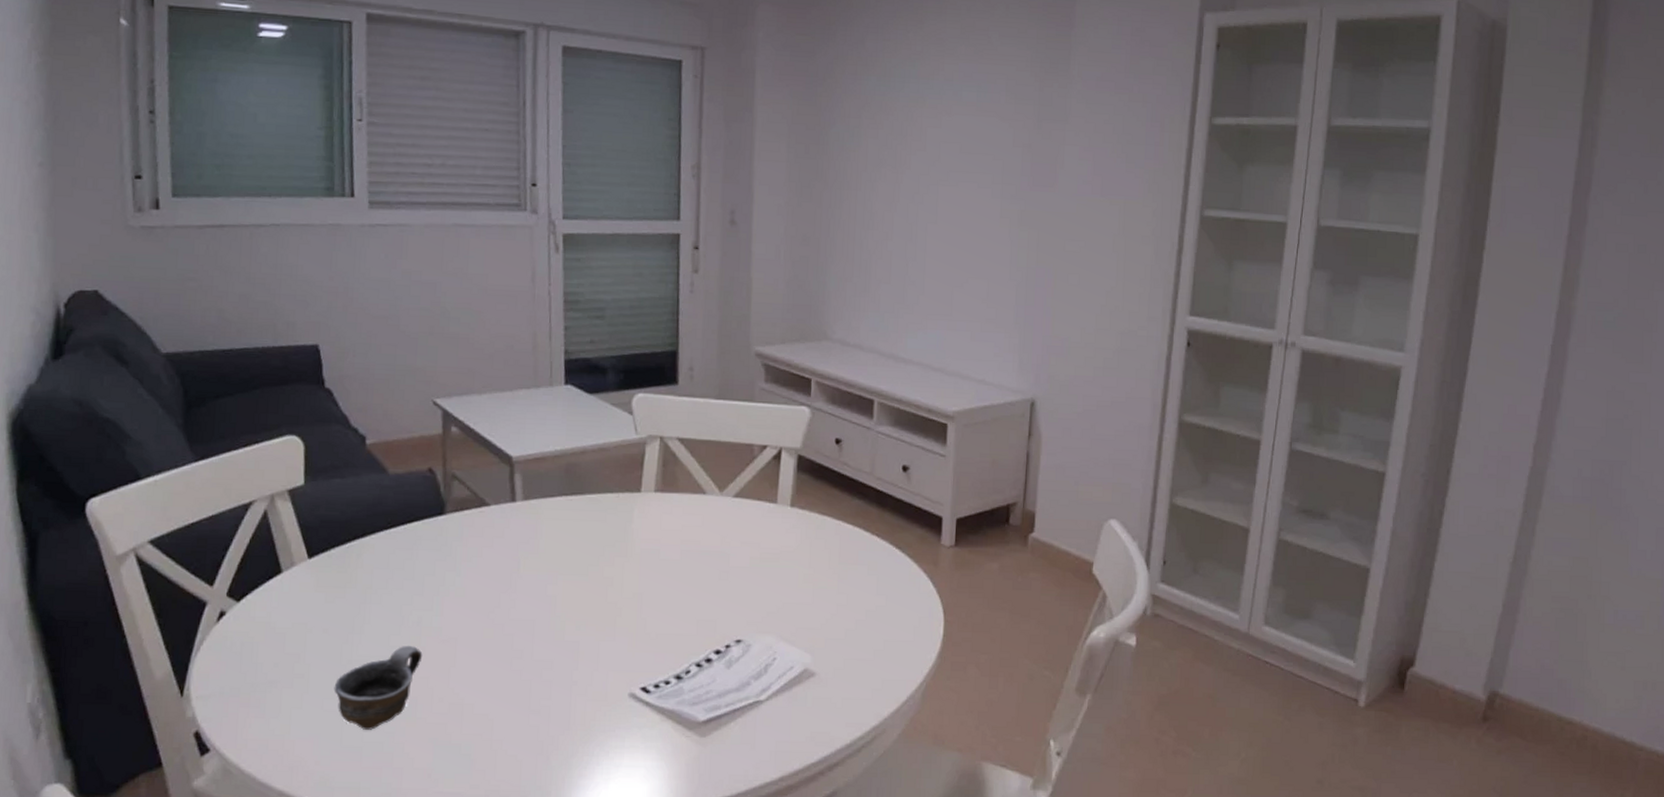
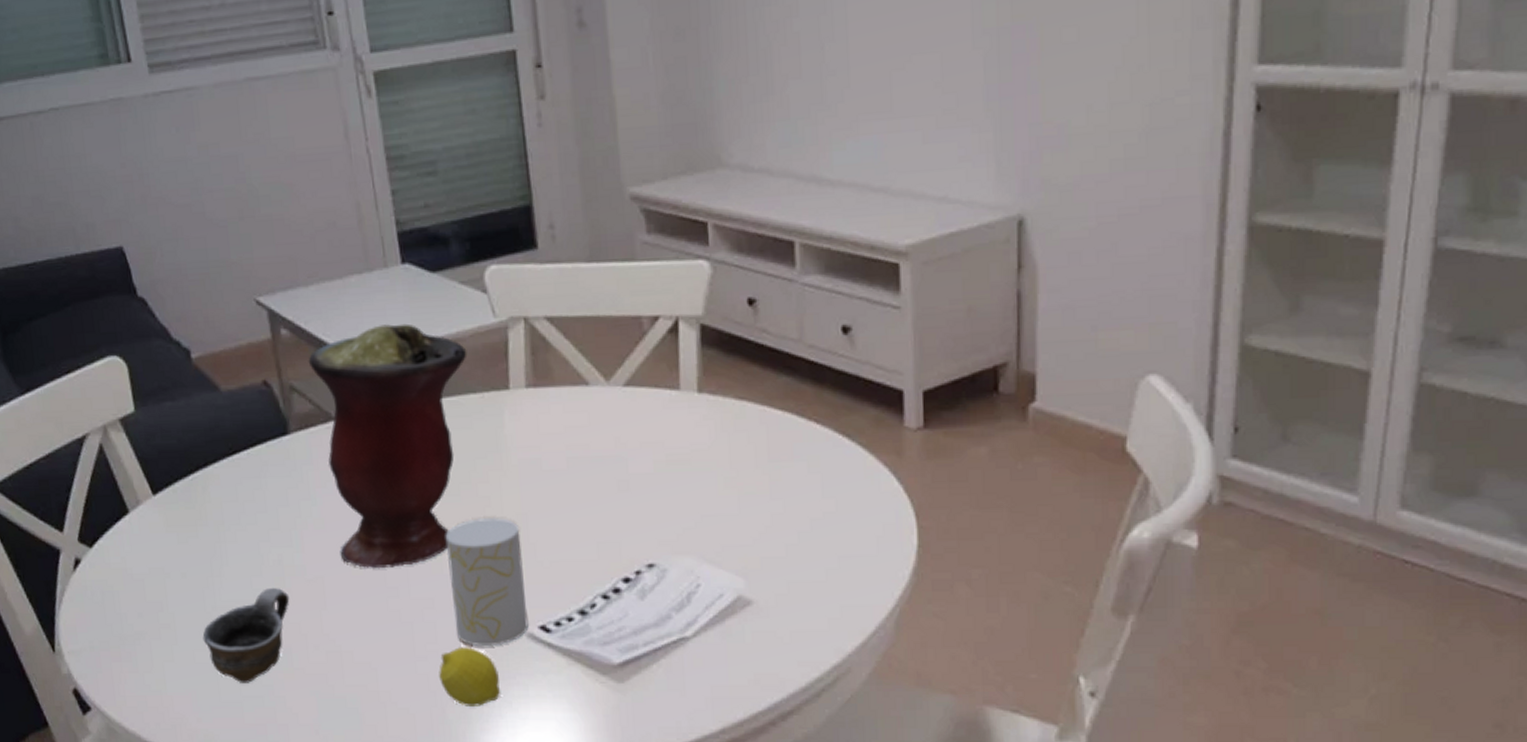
vase: none [472,431,610,634] -> present [308,323,467,569]
fruit: none [548,703,601,755] -> present [439,647,501,706]
cup: none [568,594,635,703] -> present [445,516,529,646]

